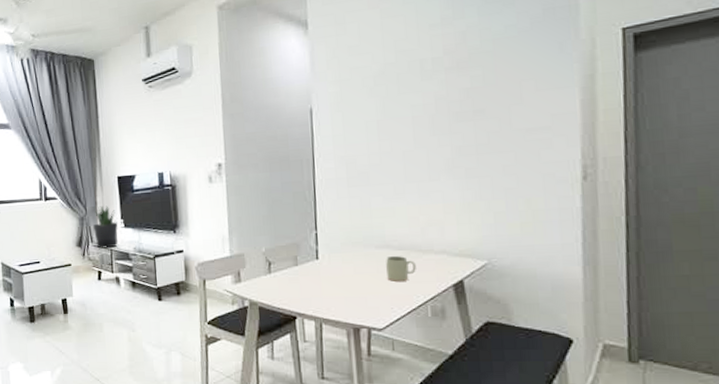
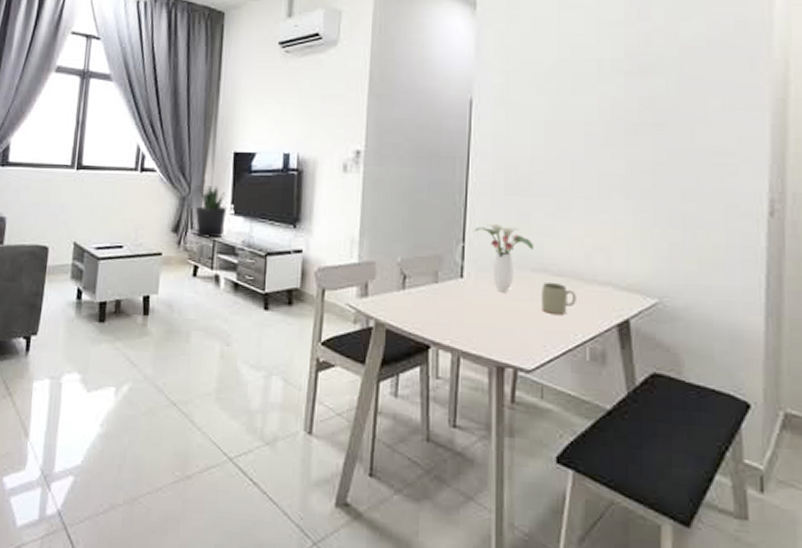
flower arrangement: none [324,211,376,268] -> present [475,223,534,292]

